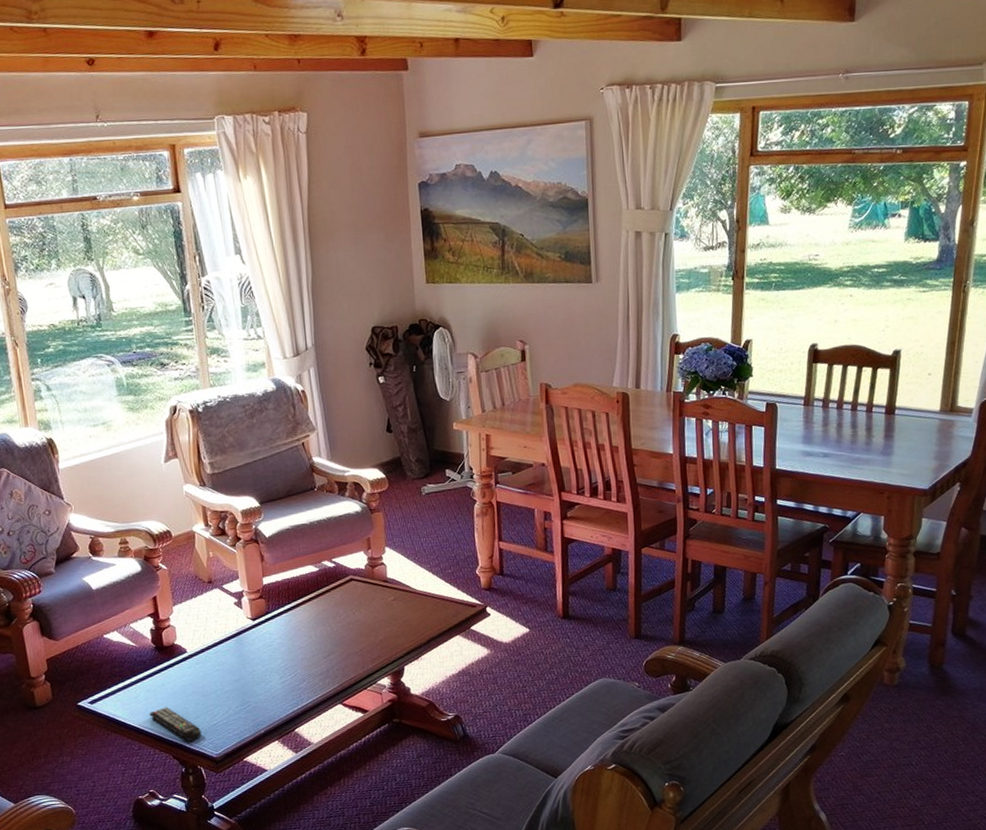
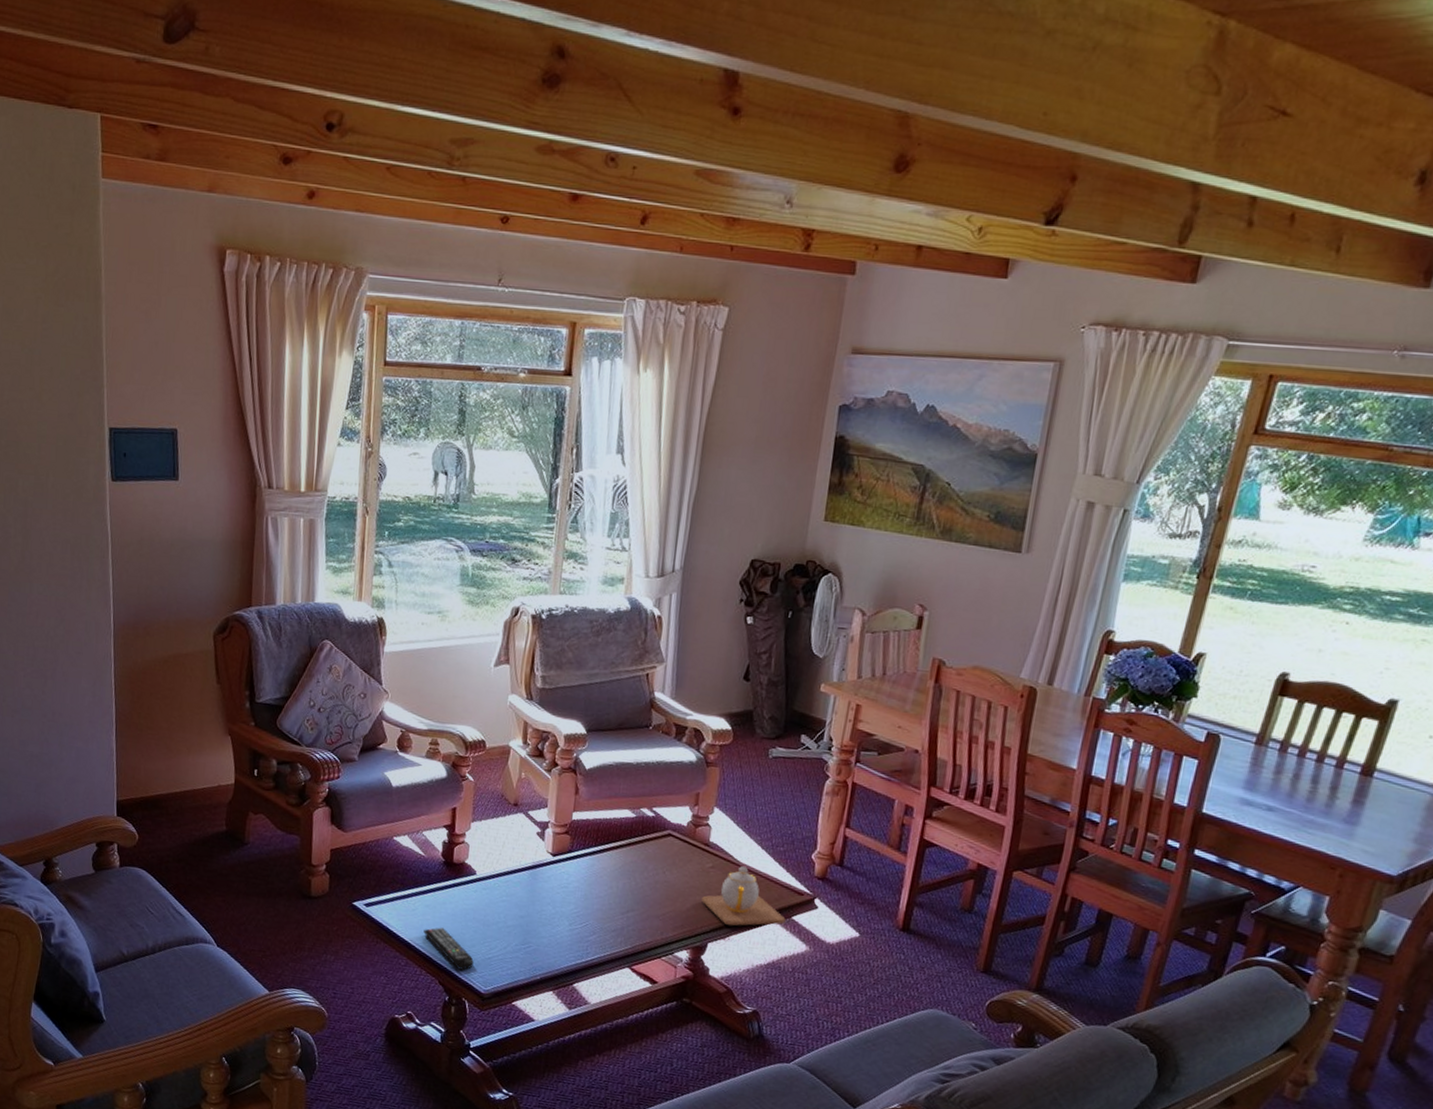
teapot: none [391,593,466,648] -> present [702,866,786,926]

